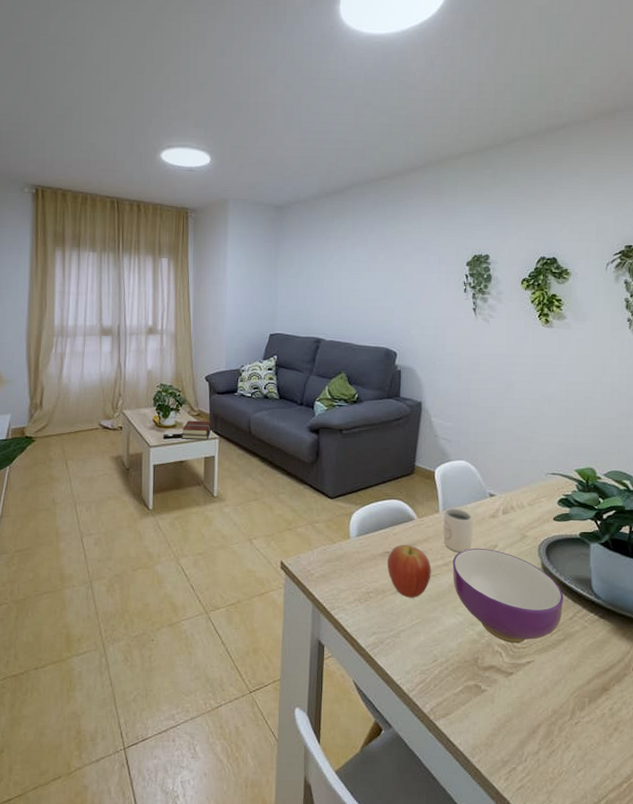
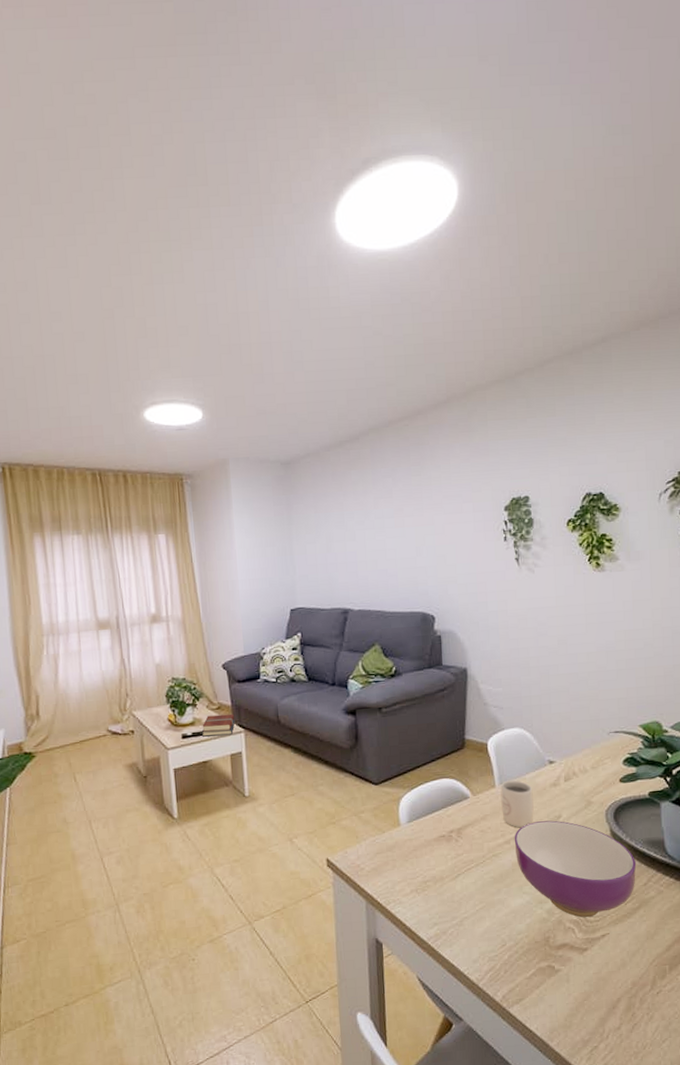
fruit: present [387,545,431,598] -> none [442,825,492,882]

